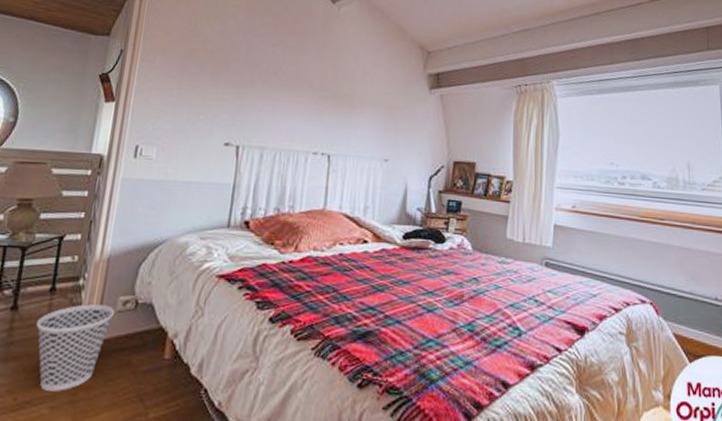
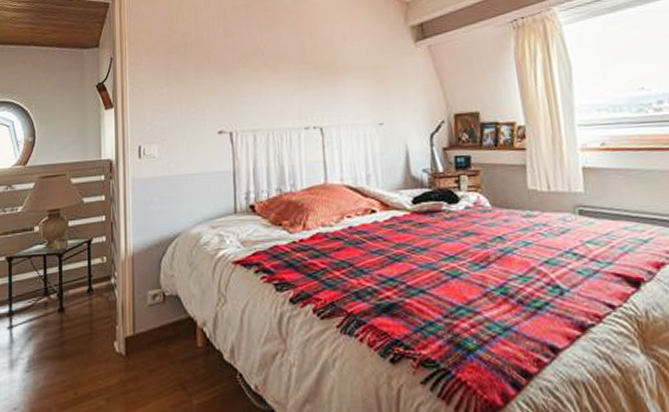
wastebasket: present [36,304,114,391] -> none [82,300,146,384]

